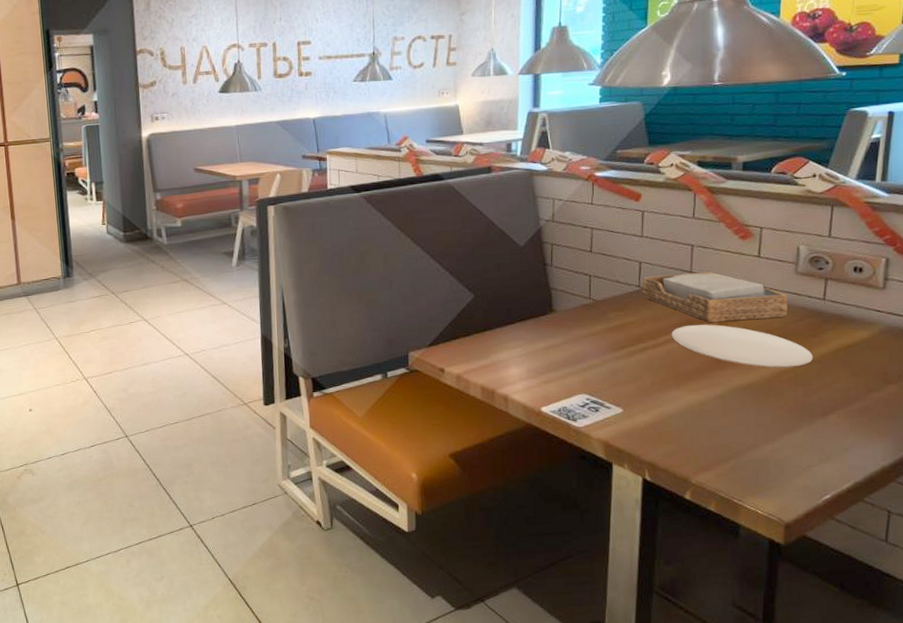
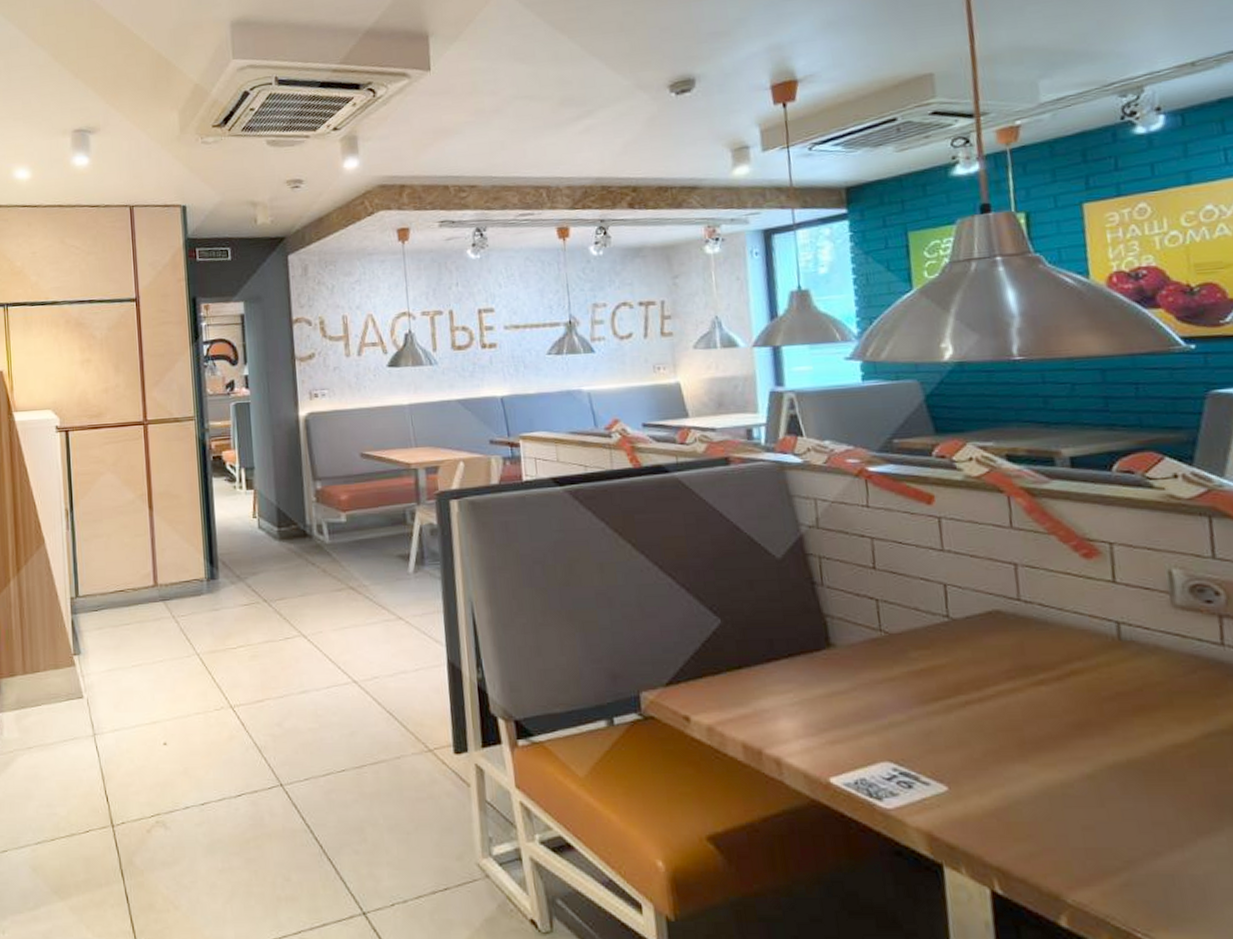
napkin holder: present [641,272,788,323] -> none [951,600,1171,671]
plate: present [671,324,813,369] -> none [1003,673,1222,741]

